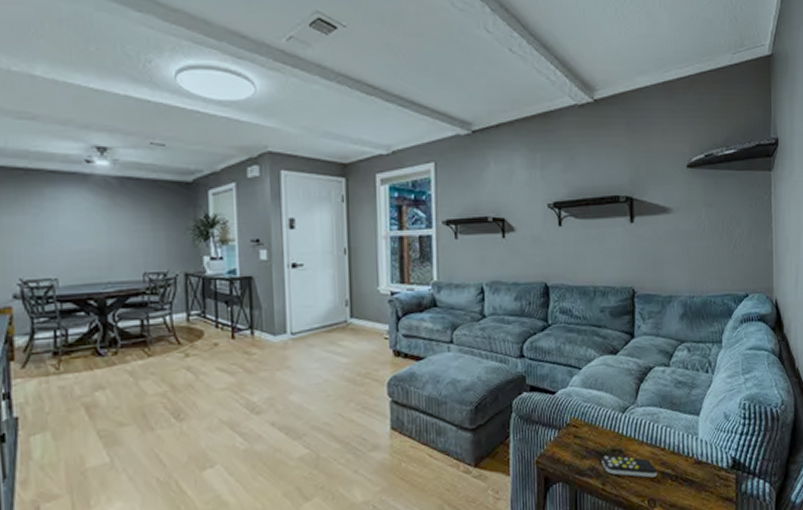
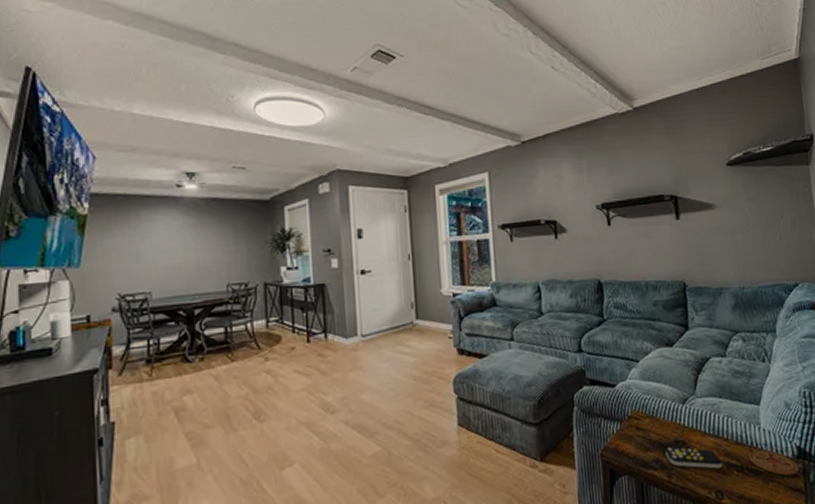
coaster: none [684,459,733,486] -> present [749,449,800,476]

